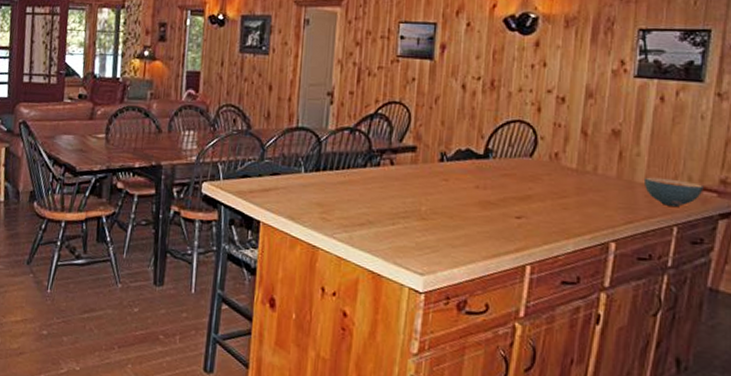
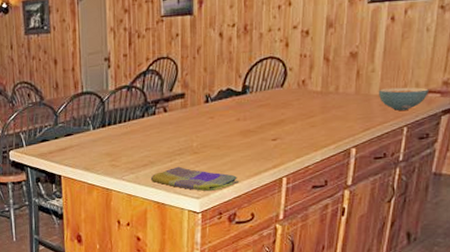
dish towel: none [366,232,474,269] -> present [150,166,240,192]

